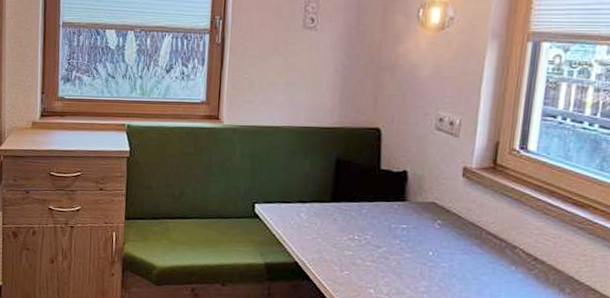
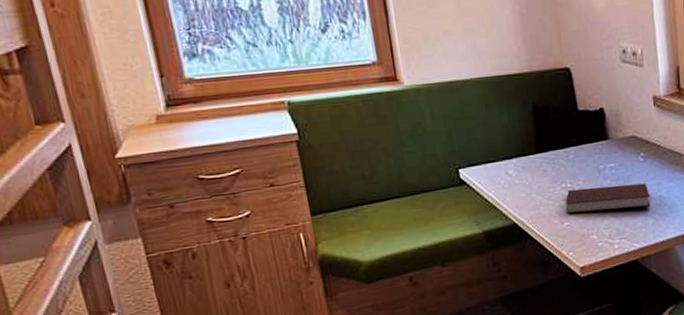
notebook: none [348,242,439,274] -> present [565,183,651,214]

